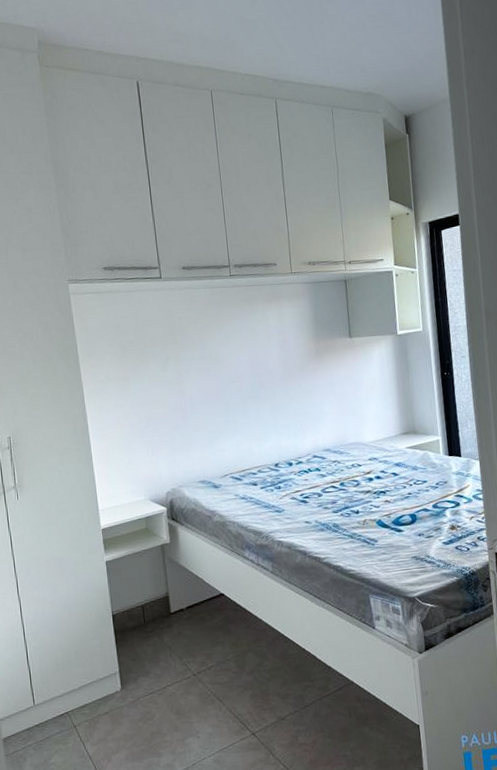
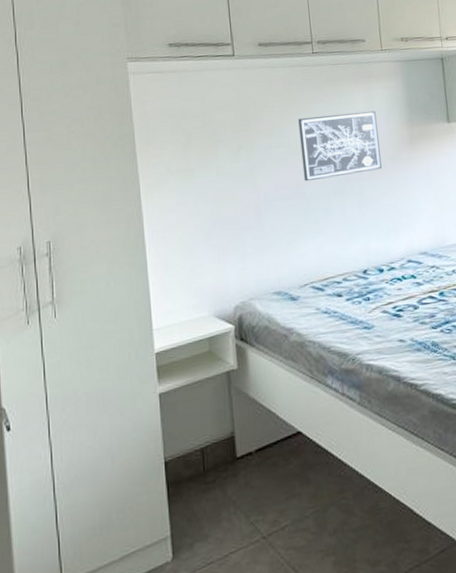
wall art: none [218,326,291,389] -> present [298,110,382,182]

